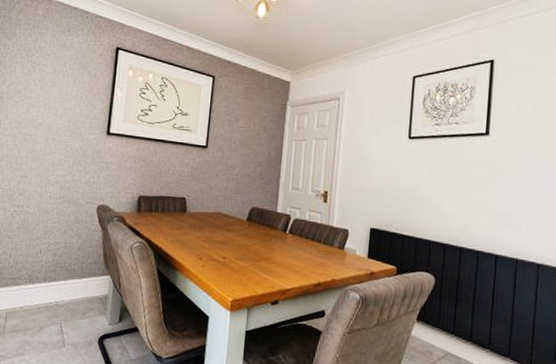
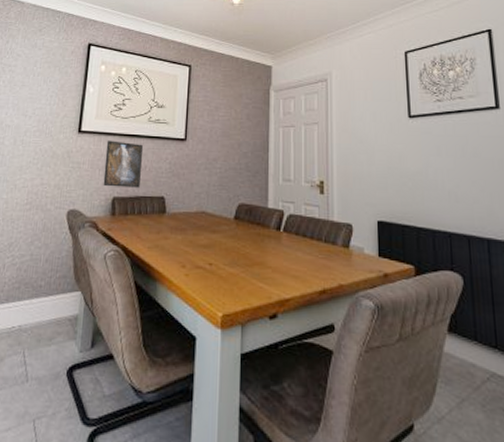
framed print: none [130,143,168,189] -> present [103,140,144,188]

